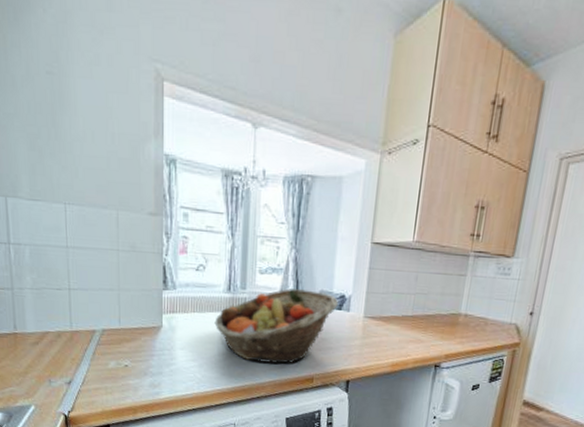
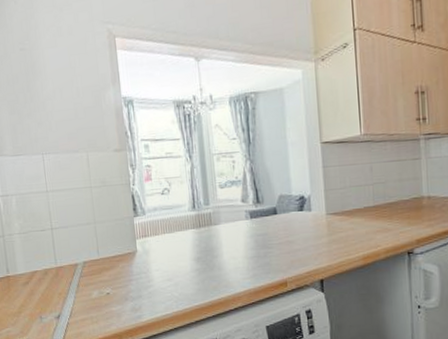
fruit basket: present [214,289,338,364] -> none [184,196,299,273]

